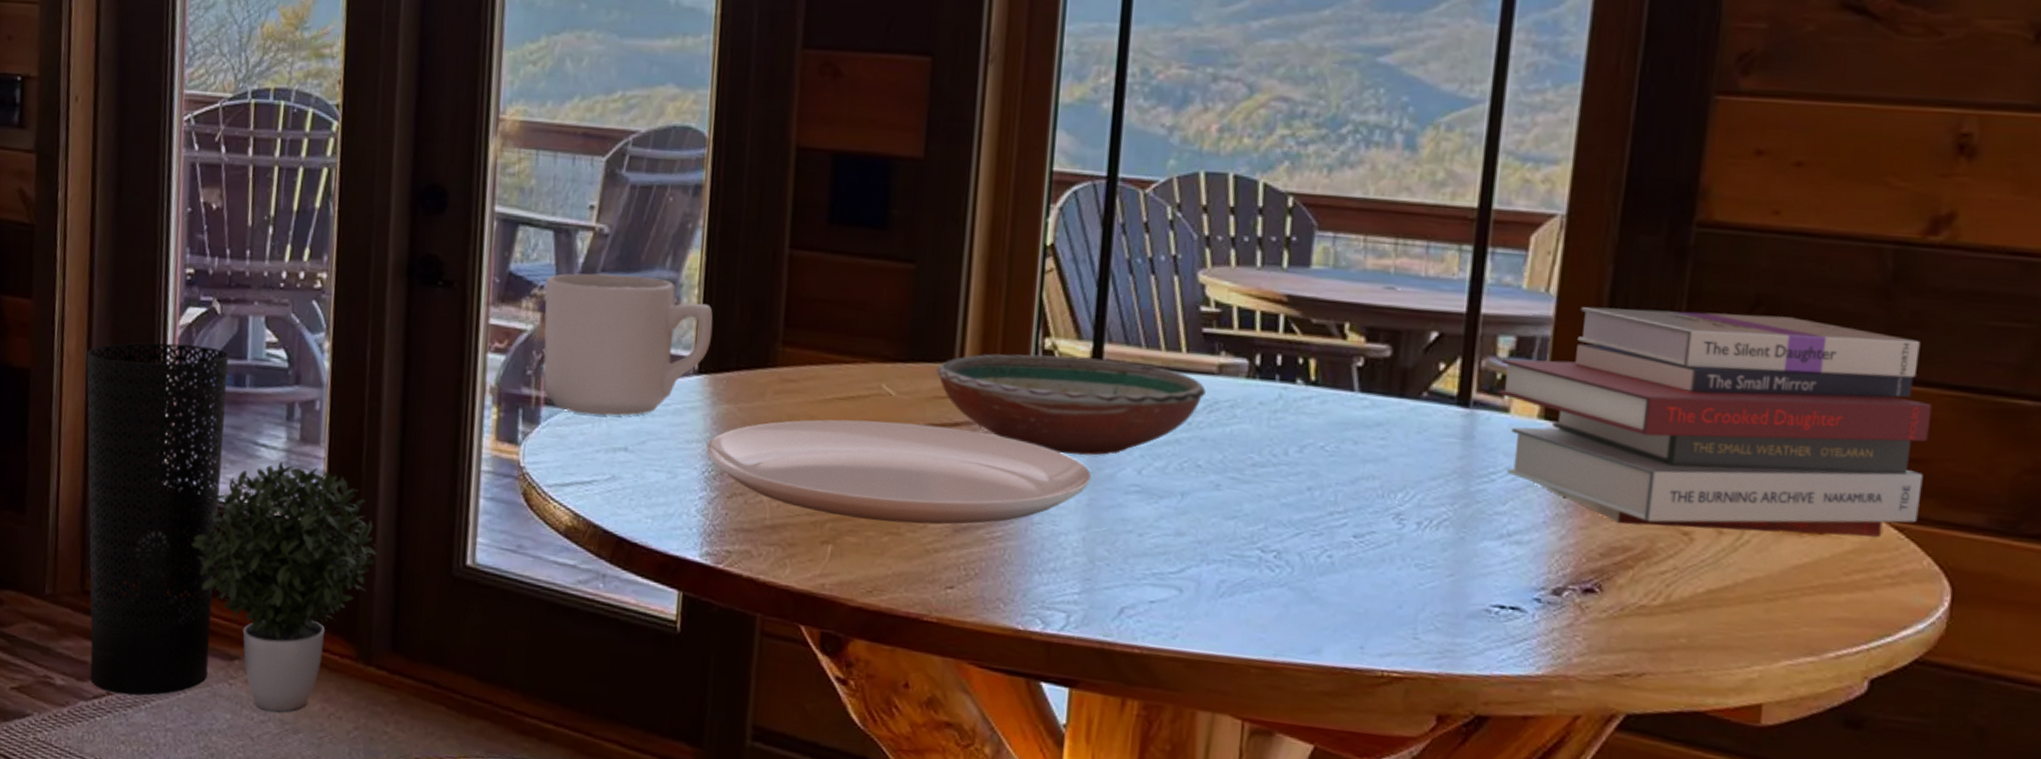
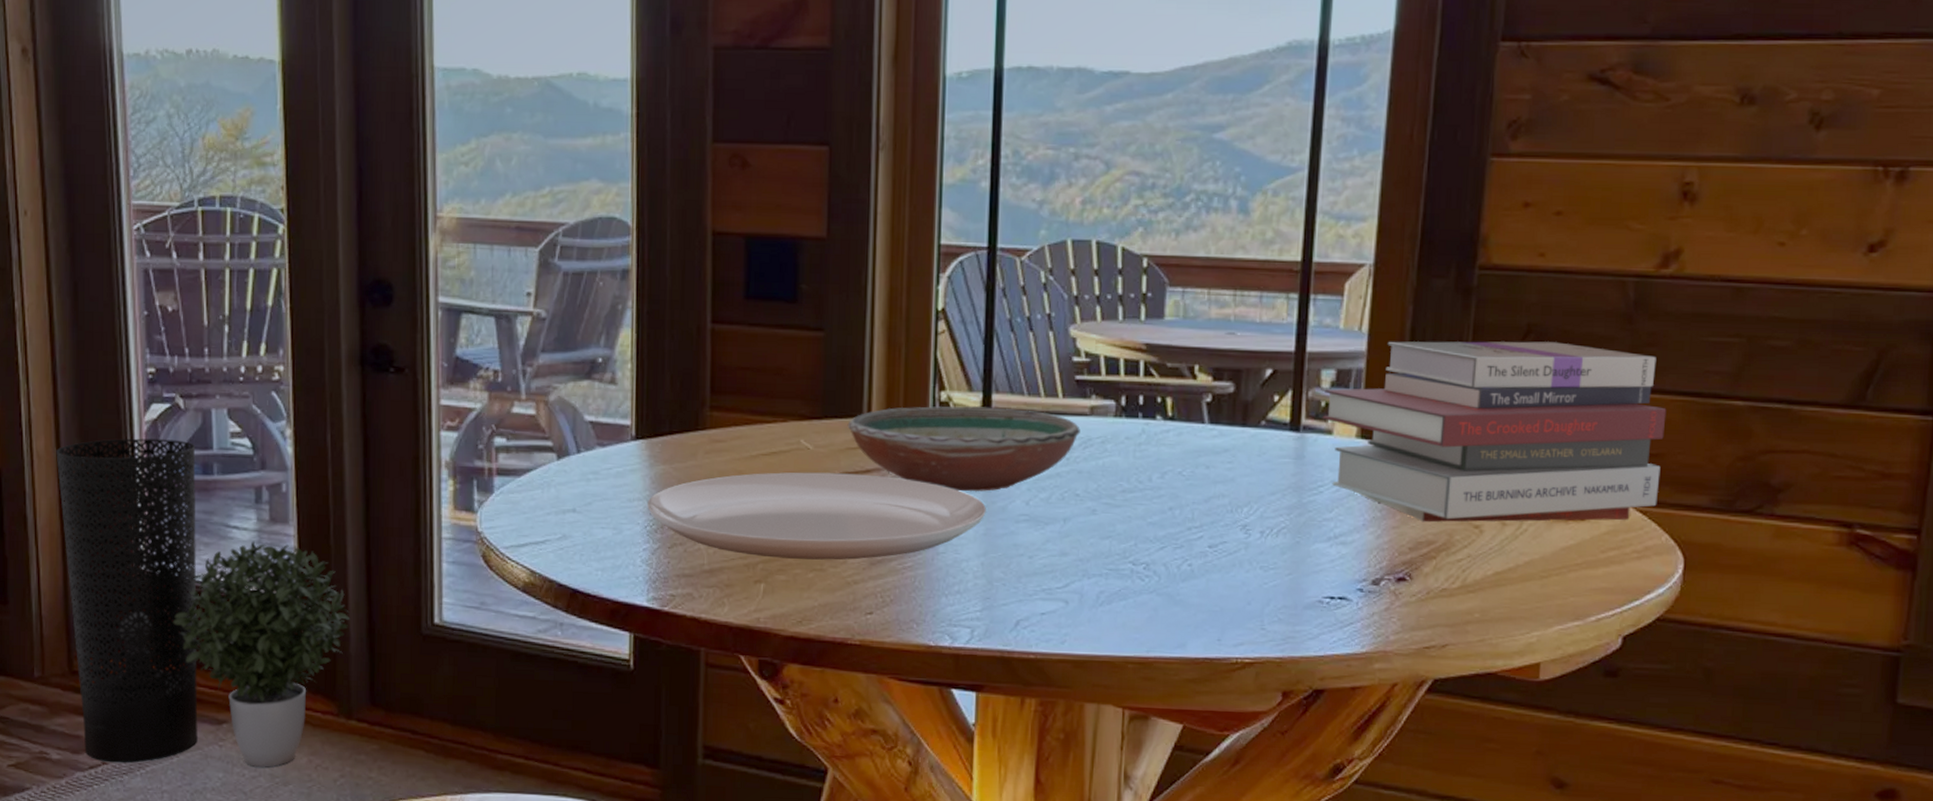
mug: present [543,273,713,416] -> none [490,354,646,482]

